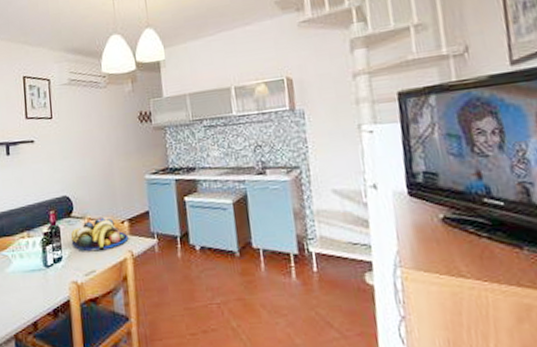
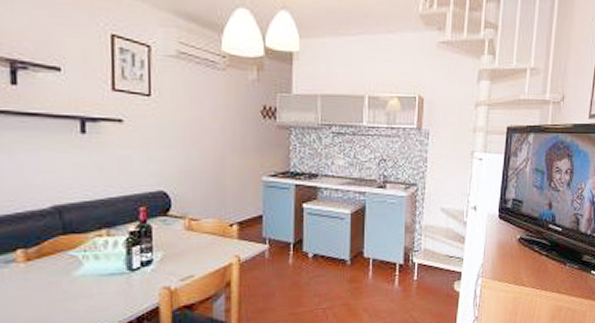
fruit bowl: present [70,217,129,252] -> none [165,218,237,255]

